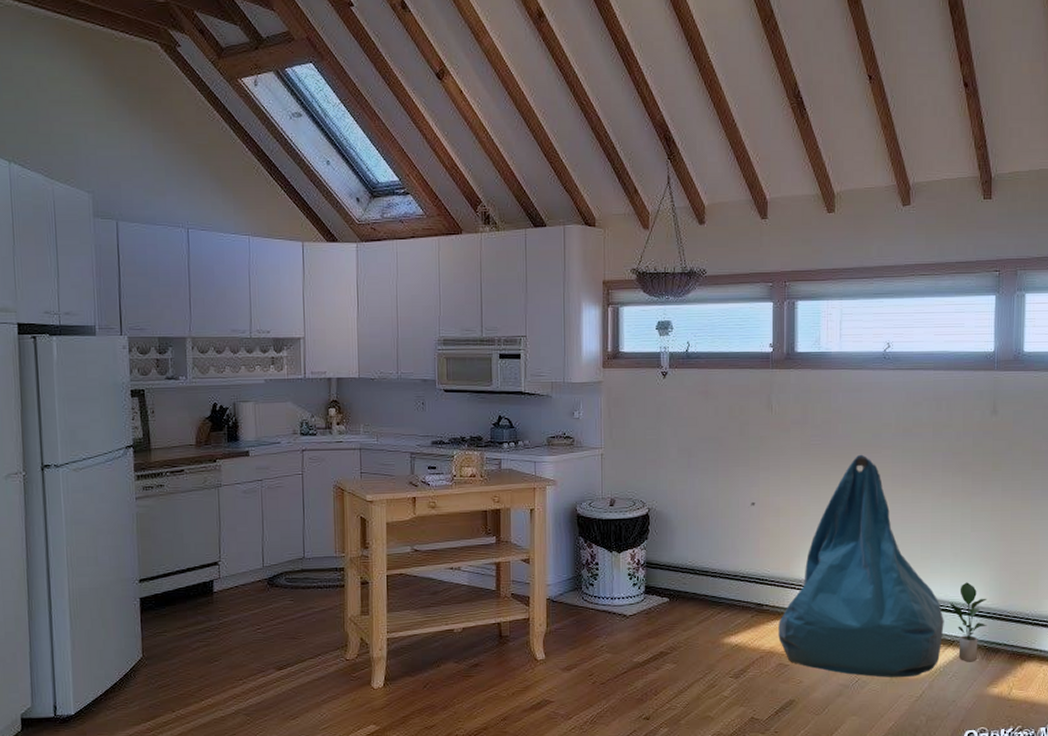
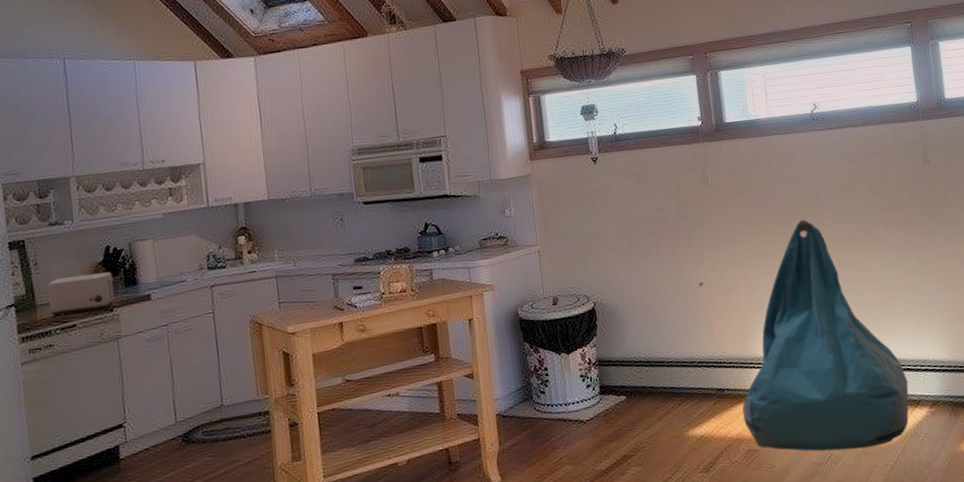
toaster: none [162,426,219,460] -> present [47,272,115,316]
potted plant: present [949,582,987,662] -> none [910,337,950,421]

